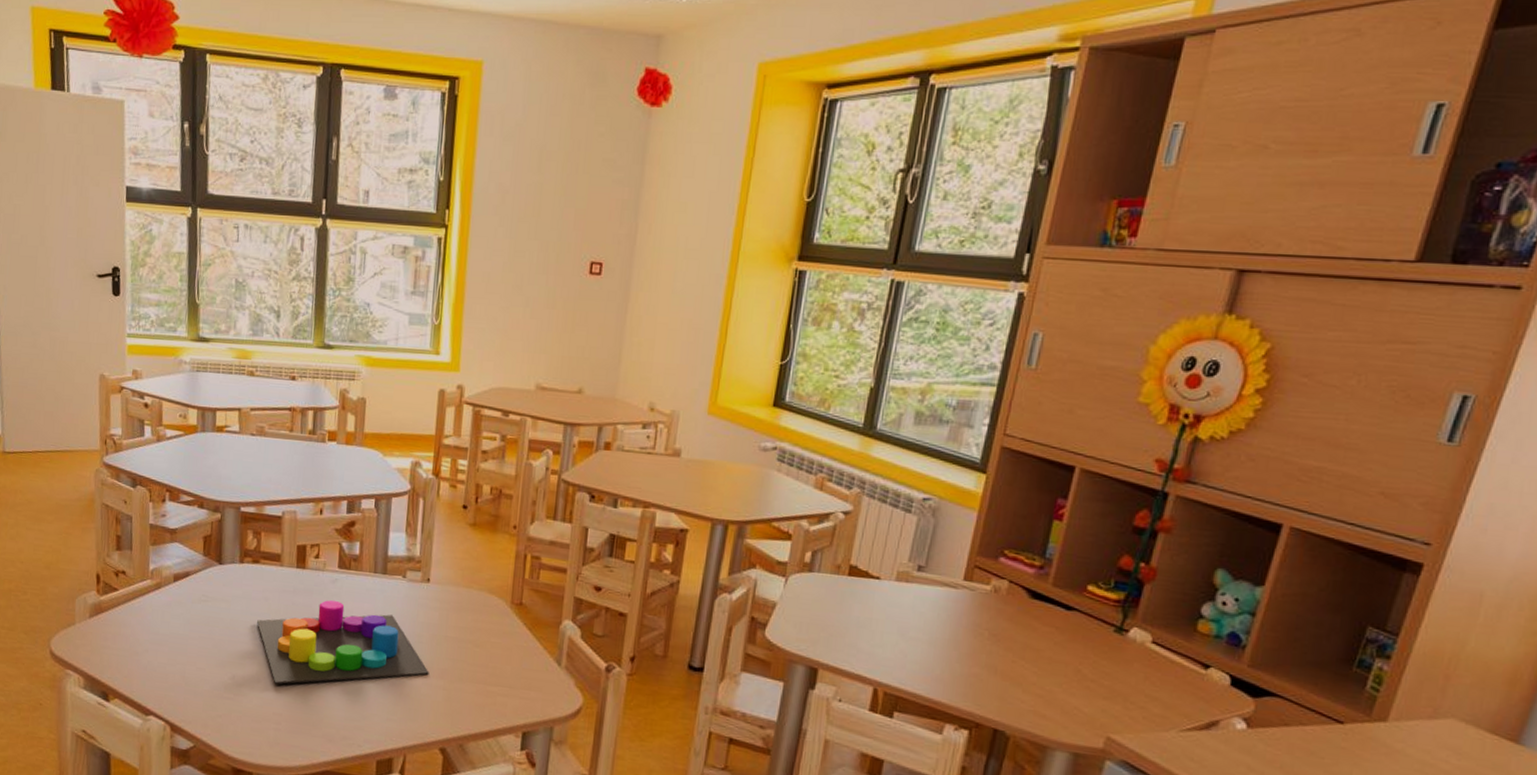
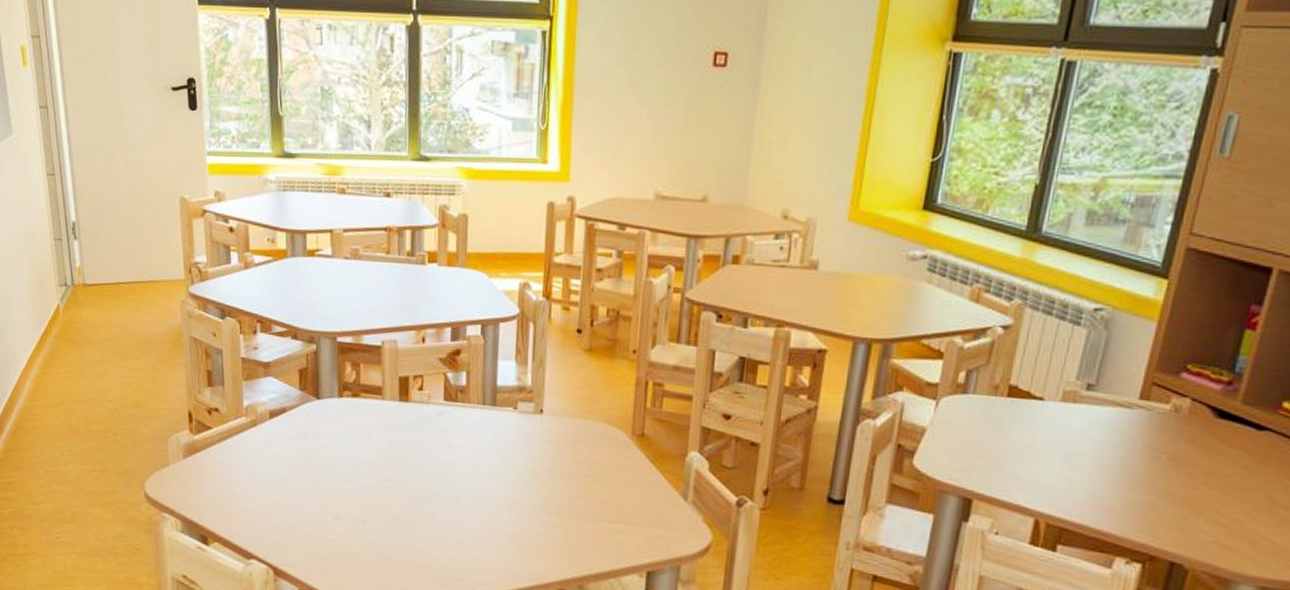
stacking toy: present [257,599,429,685] -> none [360,434,545,525]

